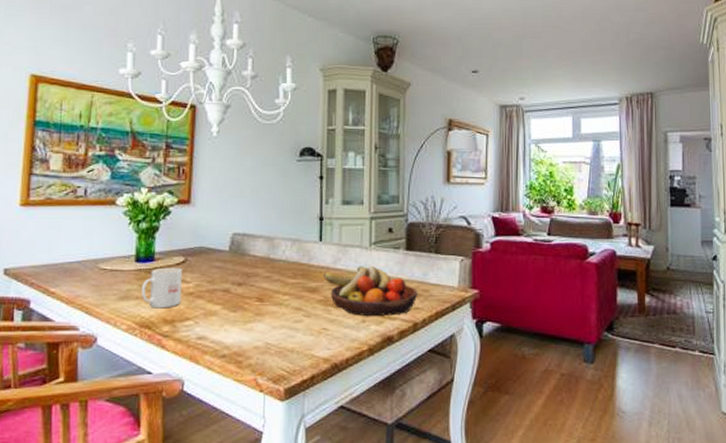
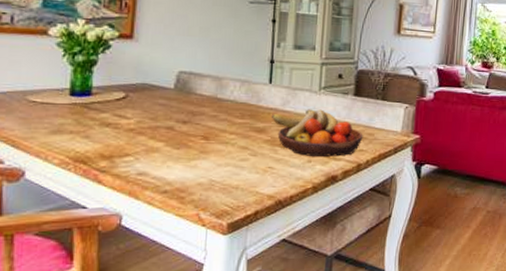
mug: present [140,267,182,309] -> none [75,102,122,144]

